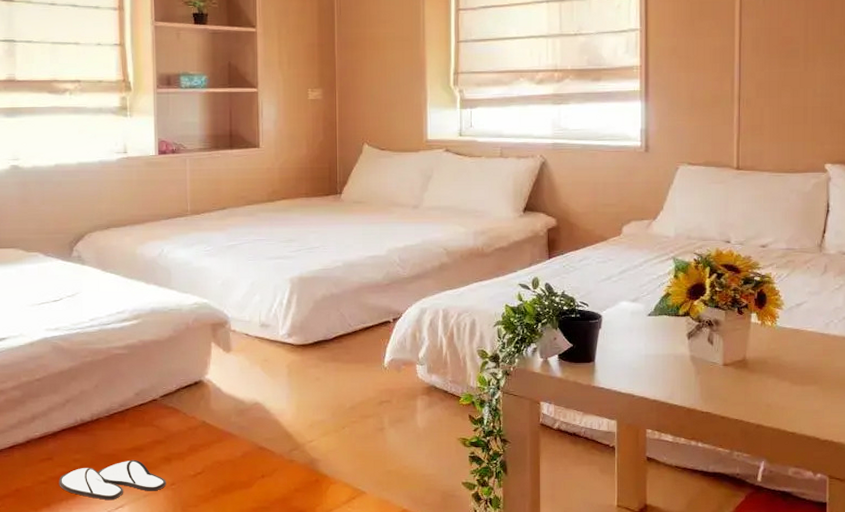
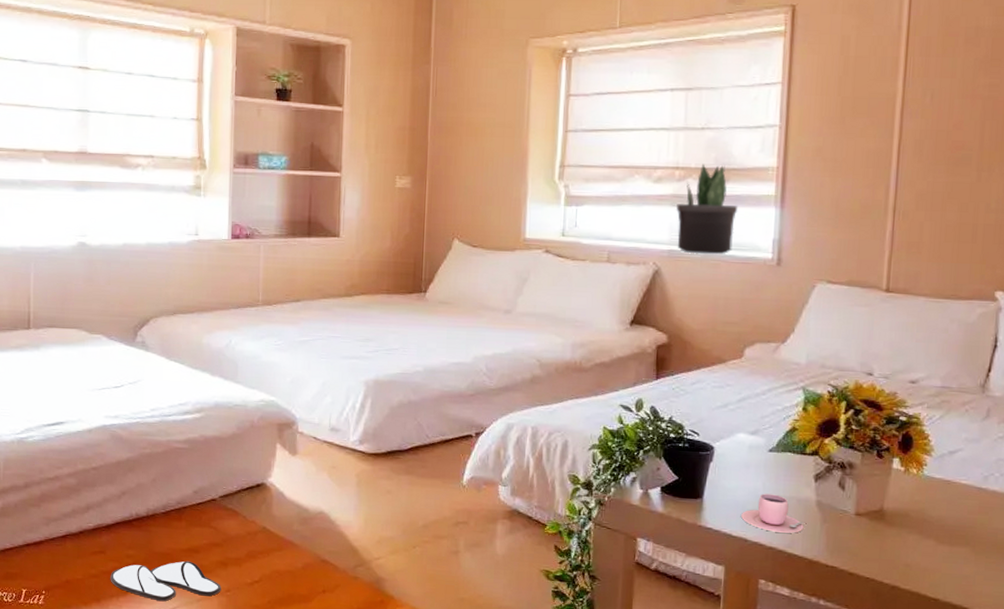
planter: none [556,65,610,146] -> present [675,164,738,255]
teacup: none [628,353,683,386] -> present [741,493,807,533]

